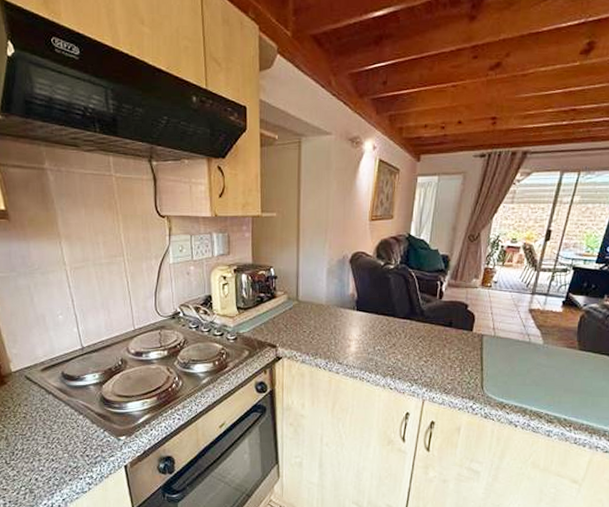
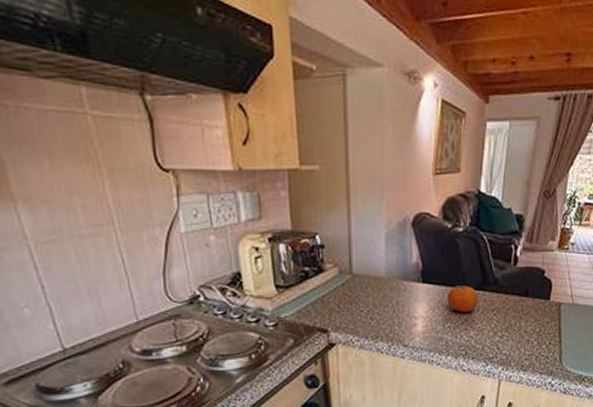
fruit: none [377,314,406,338] -> present [447,285,478,313]

